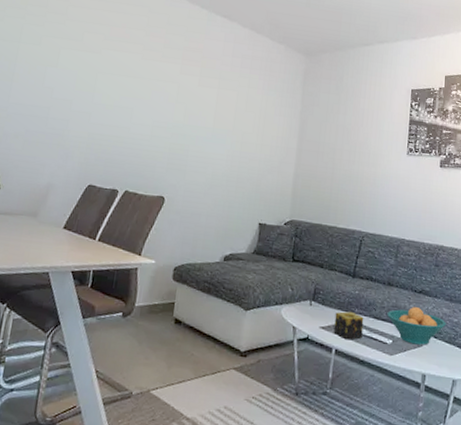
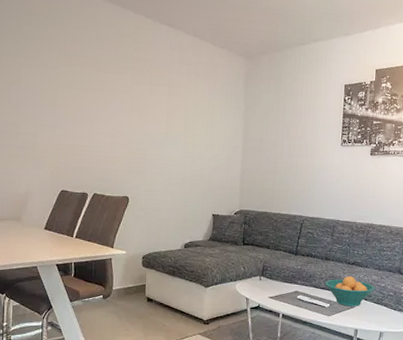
candle: present [333,311,364,340] -> none [280,283,306,306]

